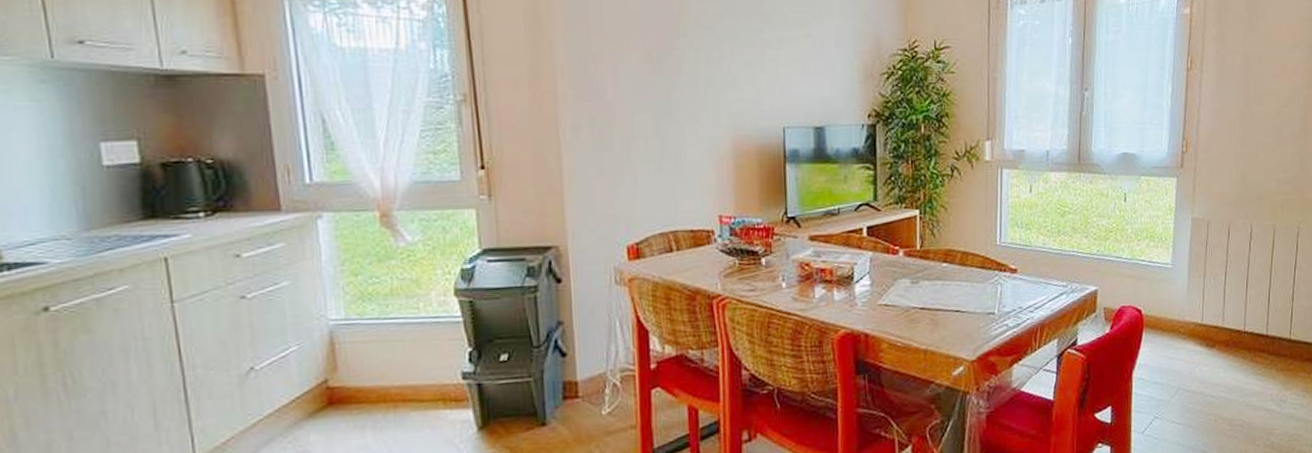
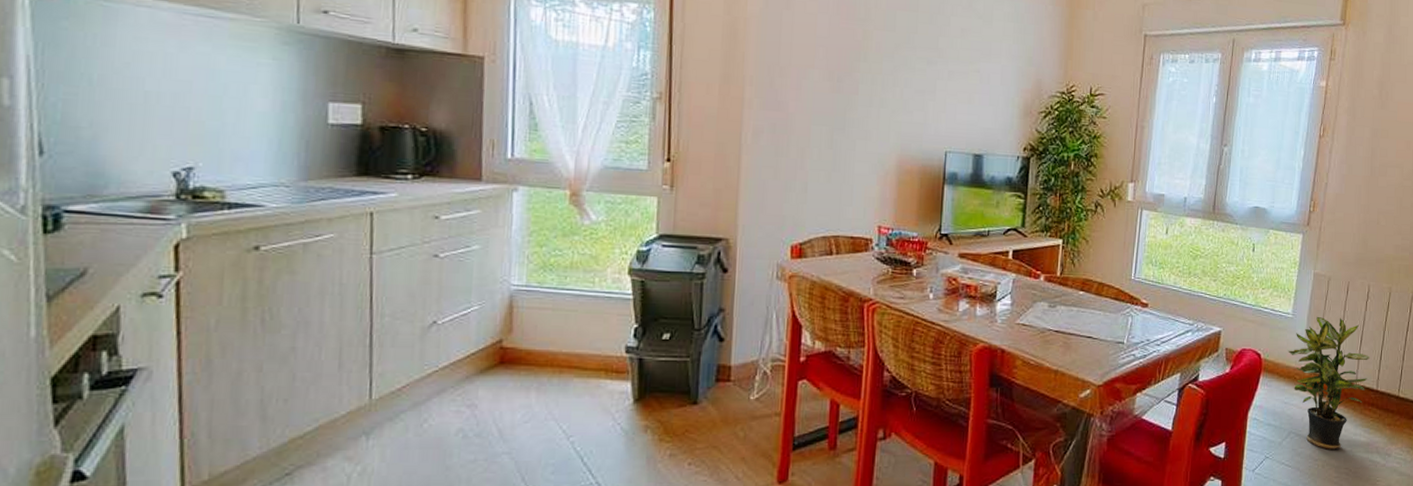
potted plant: none [1170,263,1258,403] -> present [1288,316,1370,450]

